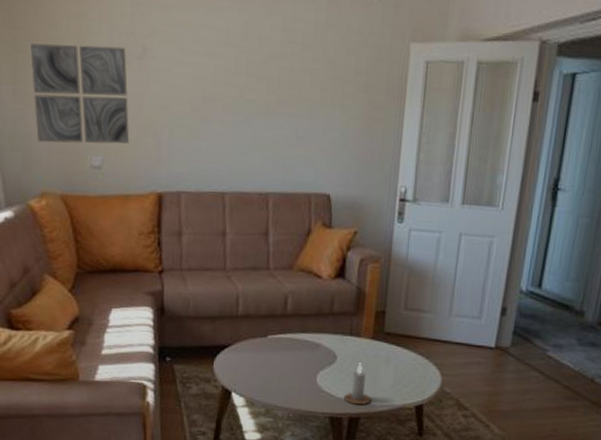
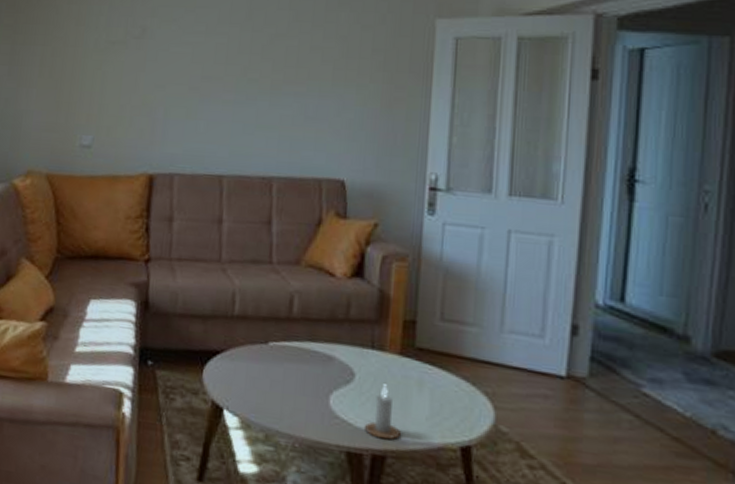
wall art: present [29,43,130,144] -> none [28,26,125,123]

